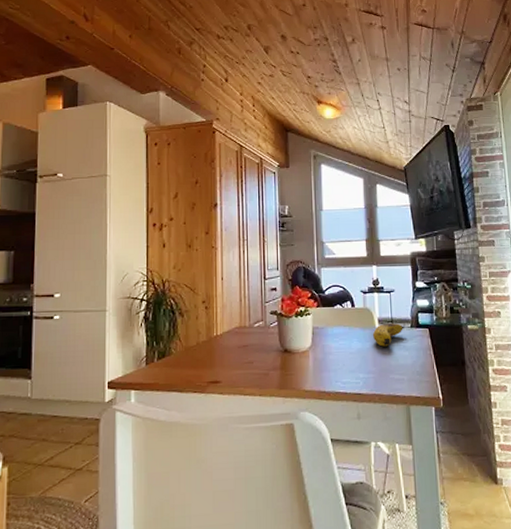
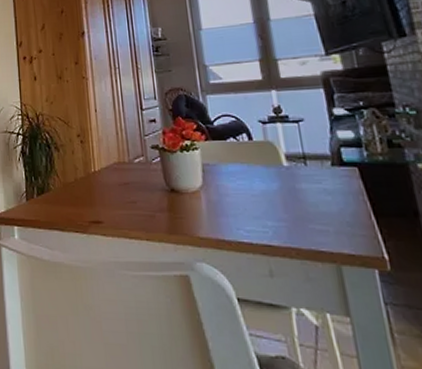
fruit: present [372,322,411,347] -> none [279,159,331,189]

